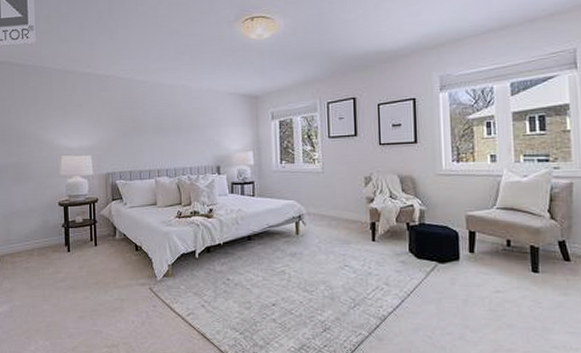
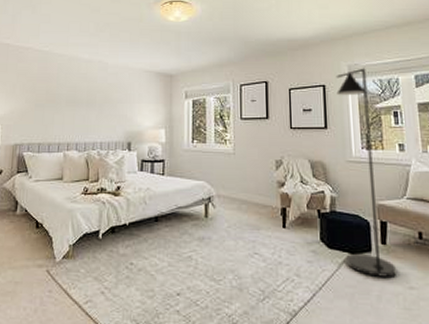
floor lamp: none [426,78,484,283] -> present [336,68,397,277]

